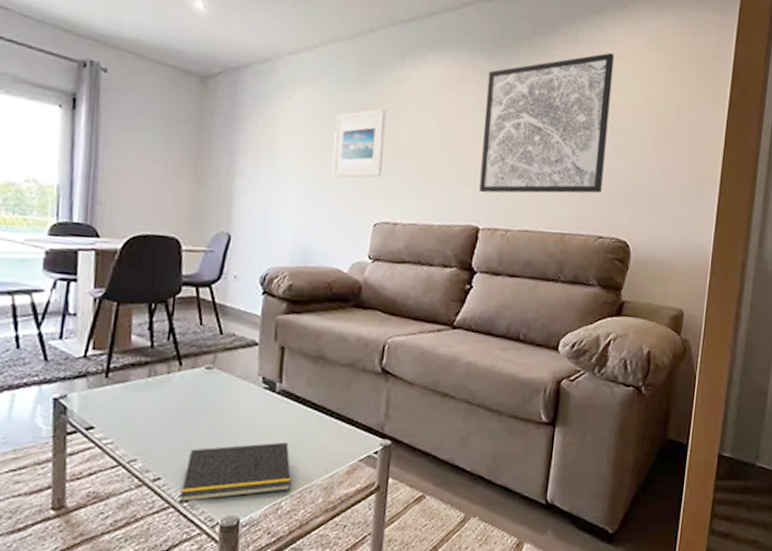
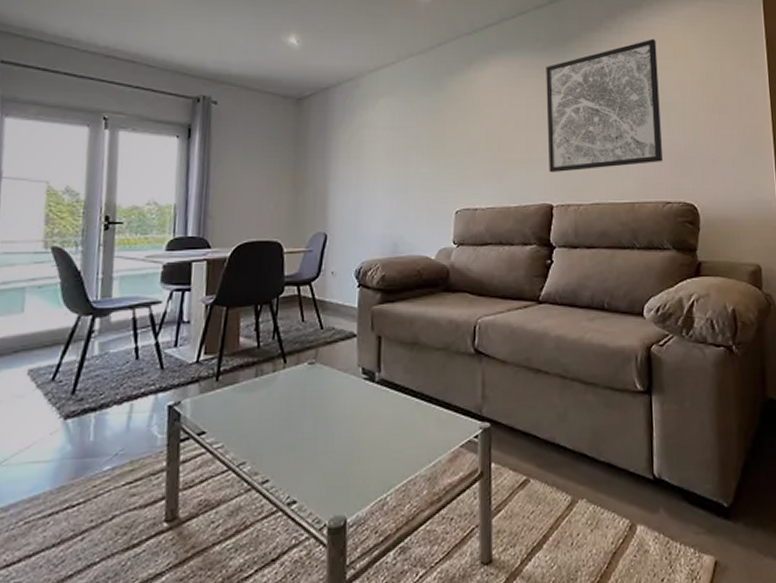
notepad: present [180,442,291,503] -> none [288,432,395,505]
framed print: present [331,109,387,178] -> none [414,109,459,173]

